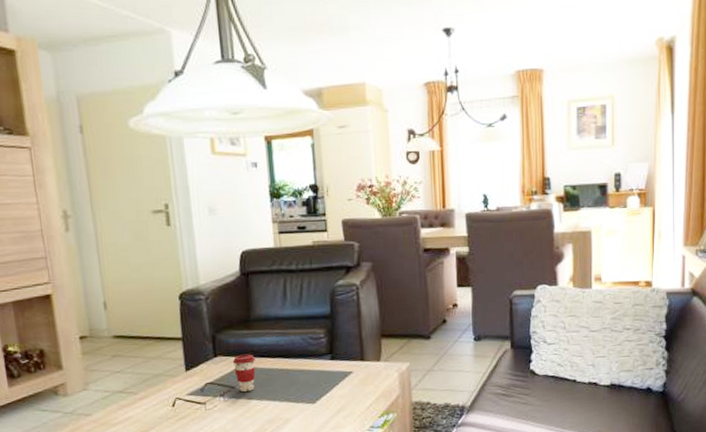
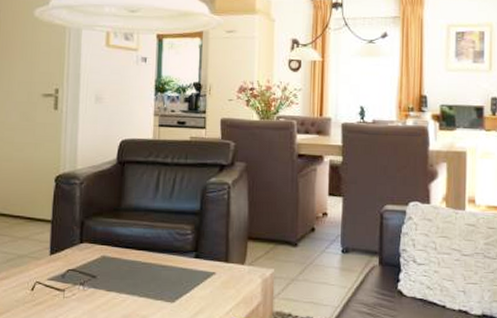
coffee cup: present [232,354,256,393] -> none [97,243,120,283]

